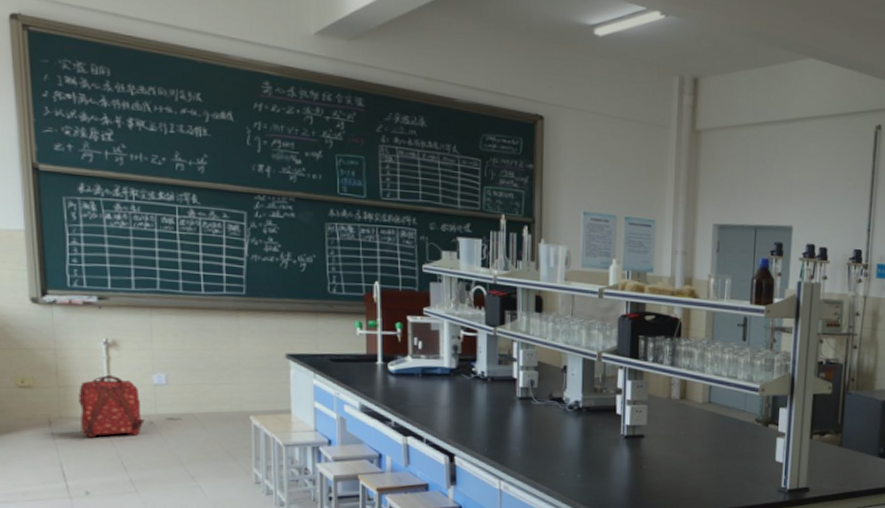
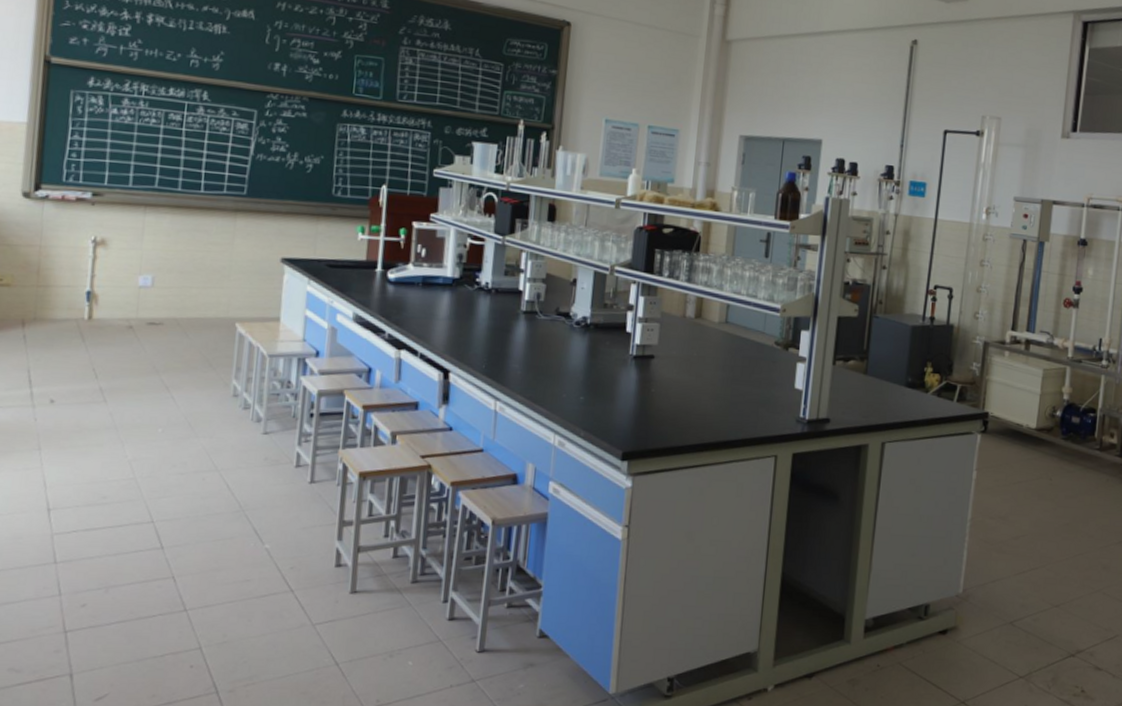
backpack: present [79,374,145,438] -> none [55,274,124,341]

